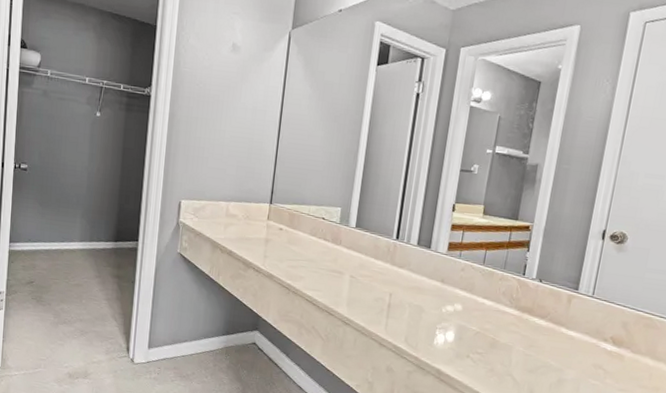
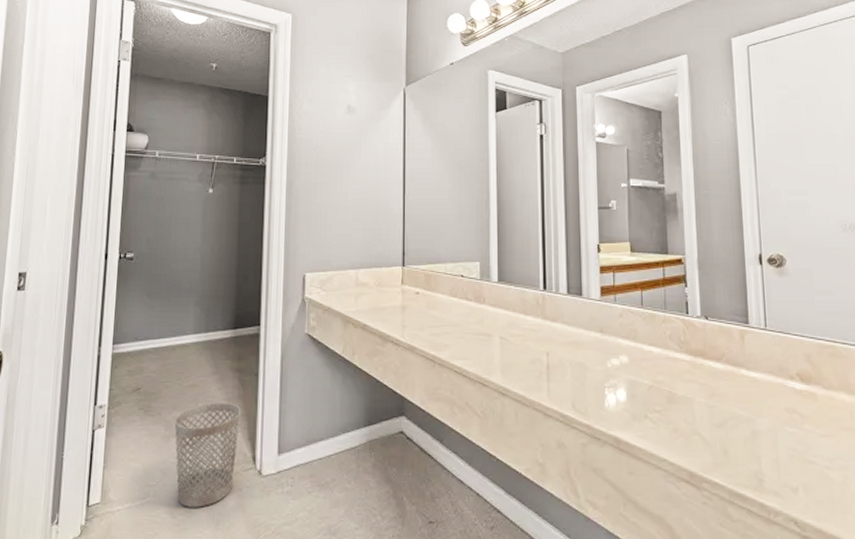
wastebasket: none [62,301,119,381] -> present [174,403,242,508]

